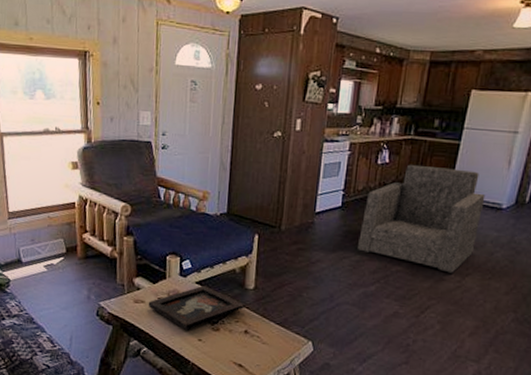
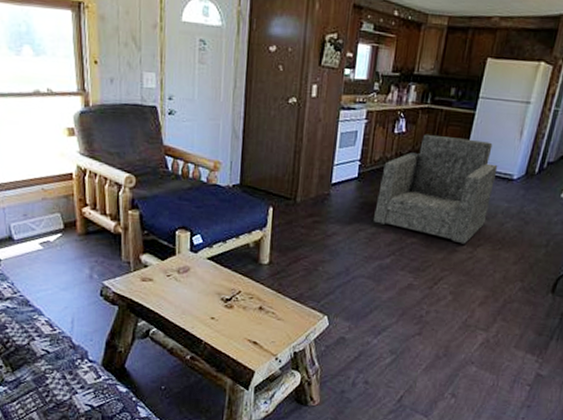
decorative tray: present [148,286,245,330] -> none [156,262,260,309]

